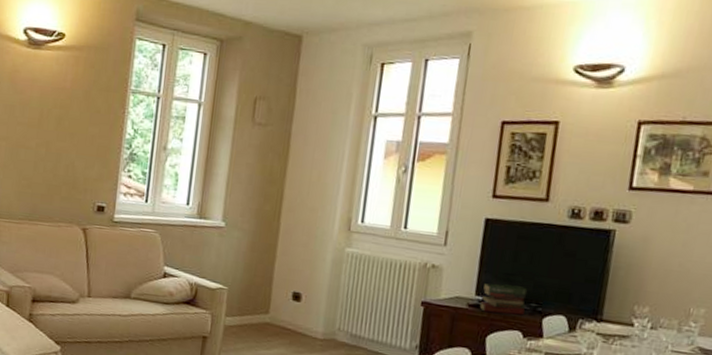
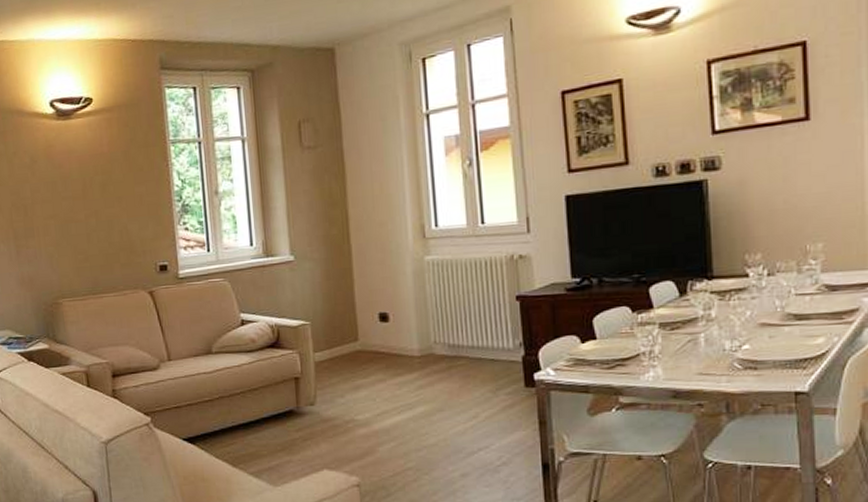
books: present [479,282,528,316] -> none [578,258,628,294]

